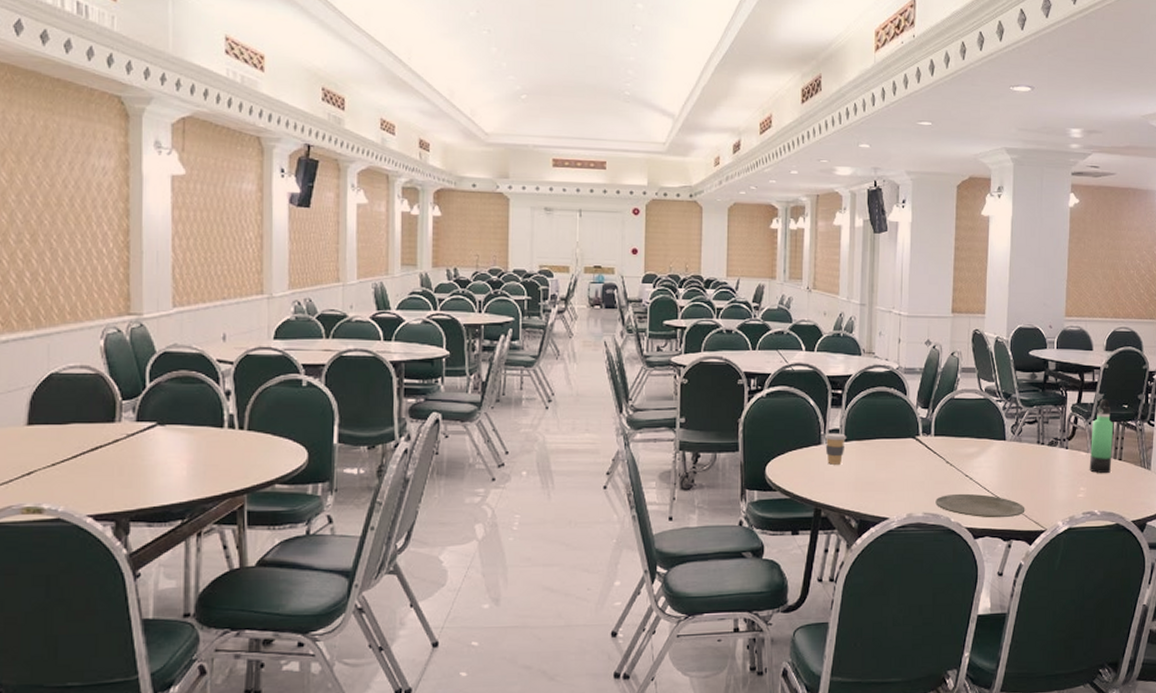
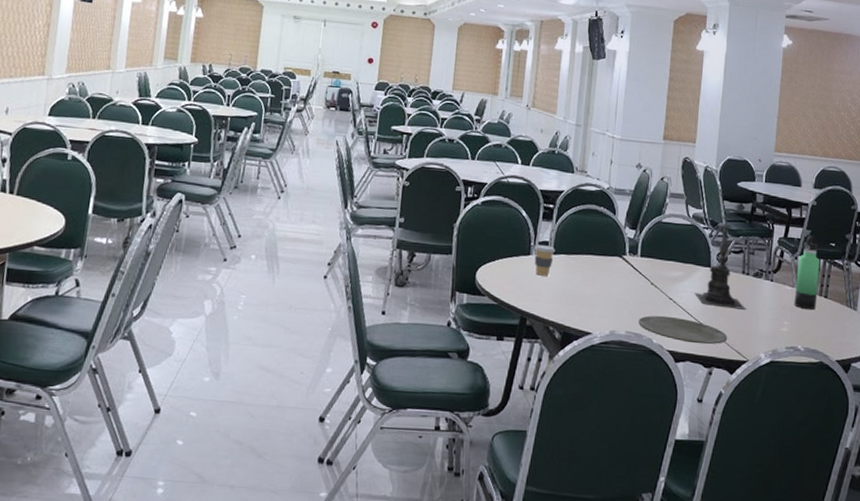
candle holder: none [990,382,1042,480] -> present [695,212,746,310]

